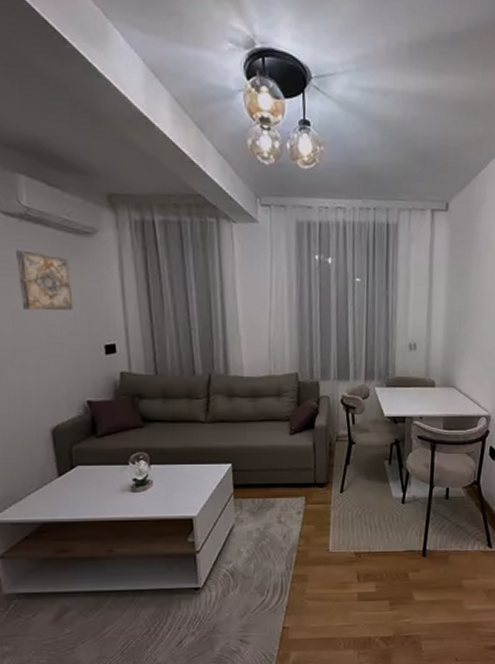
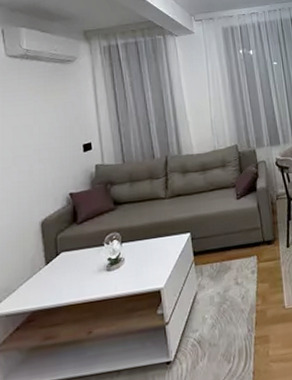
wall art: present [16,249,73,311] -> none [18,80,59,125]

